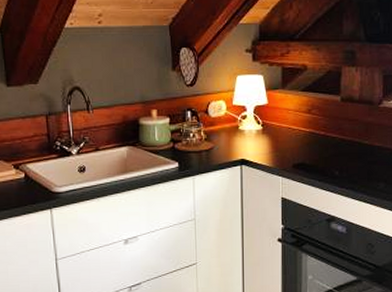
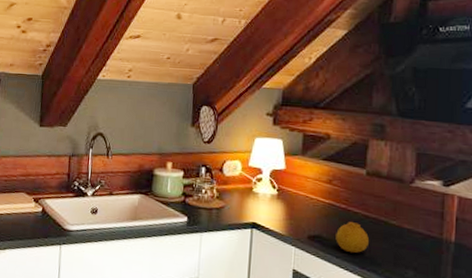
fruit: none [317,147,346,175] -> present [335,222,369,254]

